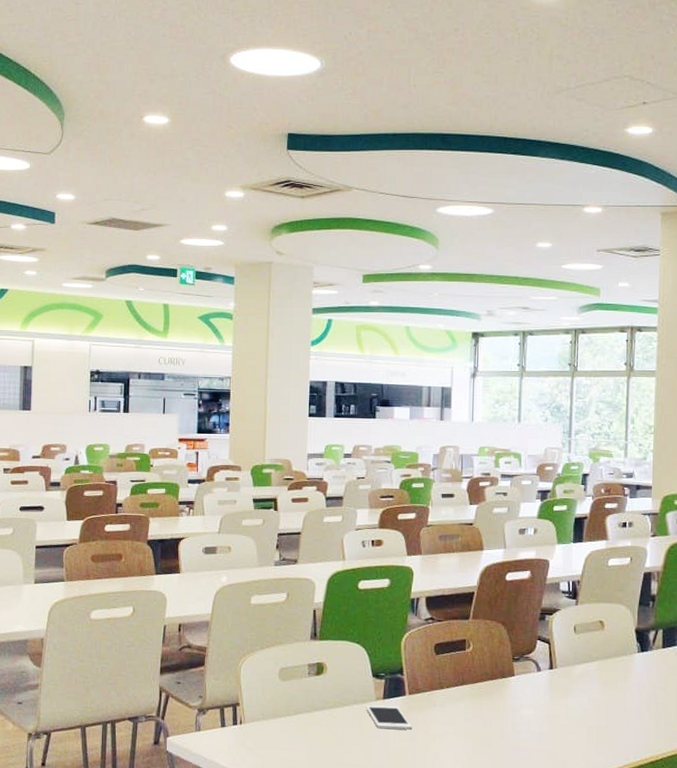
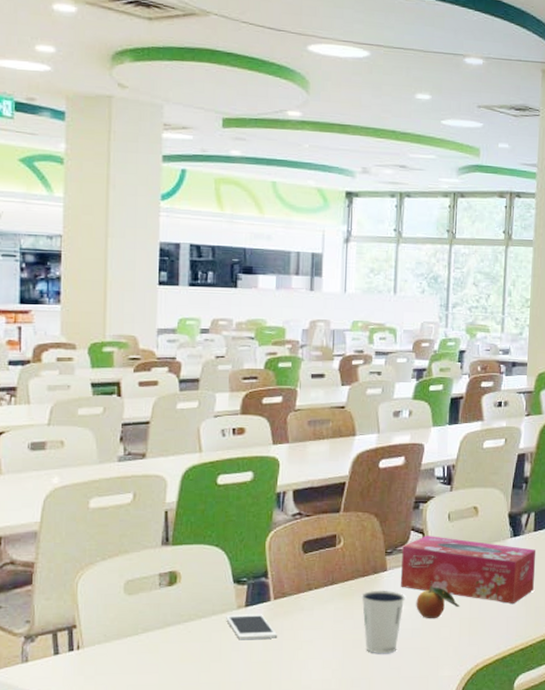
dixie cup: none [490,693,533,754] -> present [361,590,405,654]
tissue box: none [528,645,665,717] -> present [401,536,536,604]
fruit: none [543,688,587,724] -> present [416,581,460,618]

